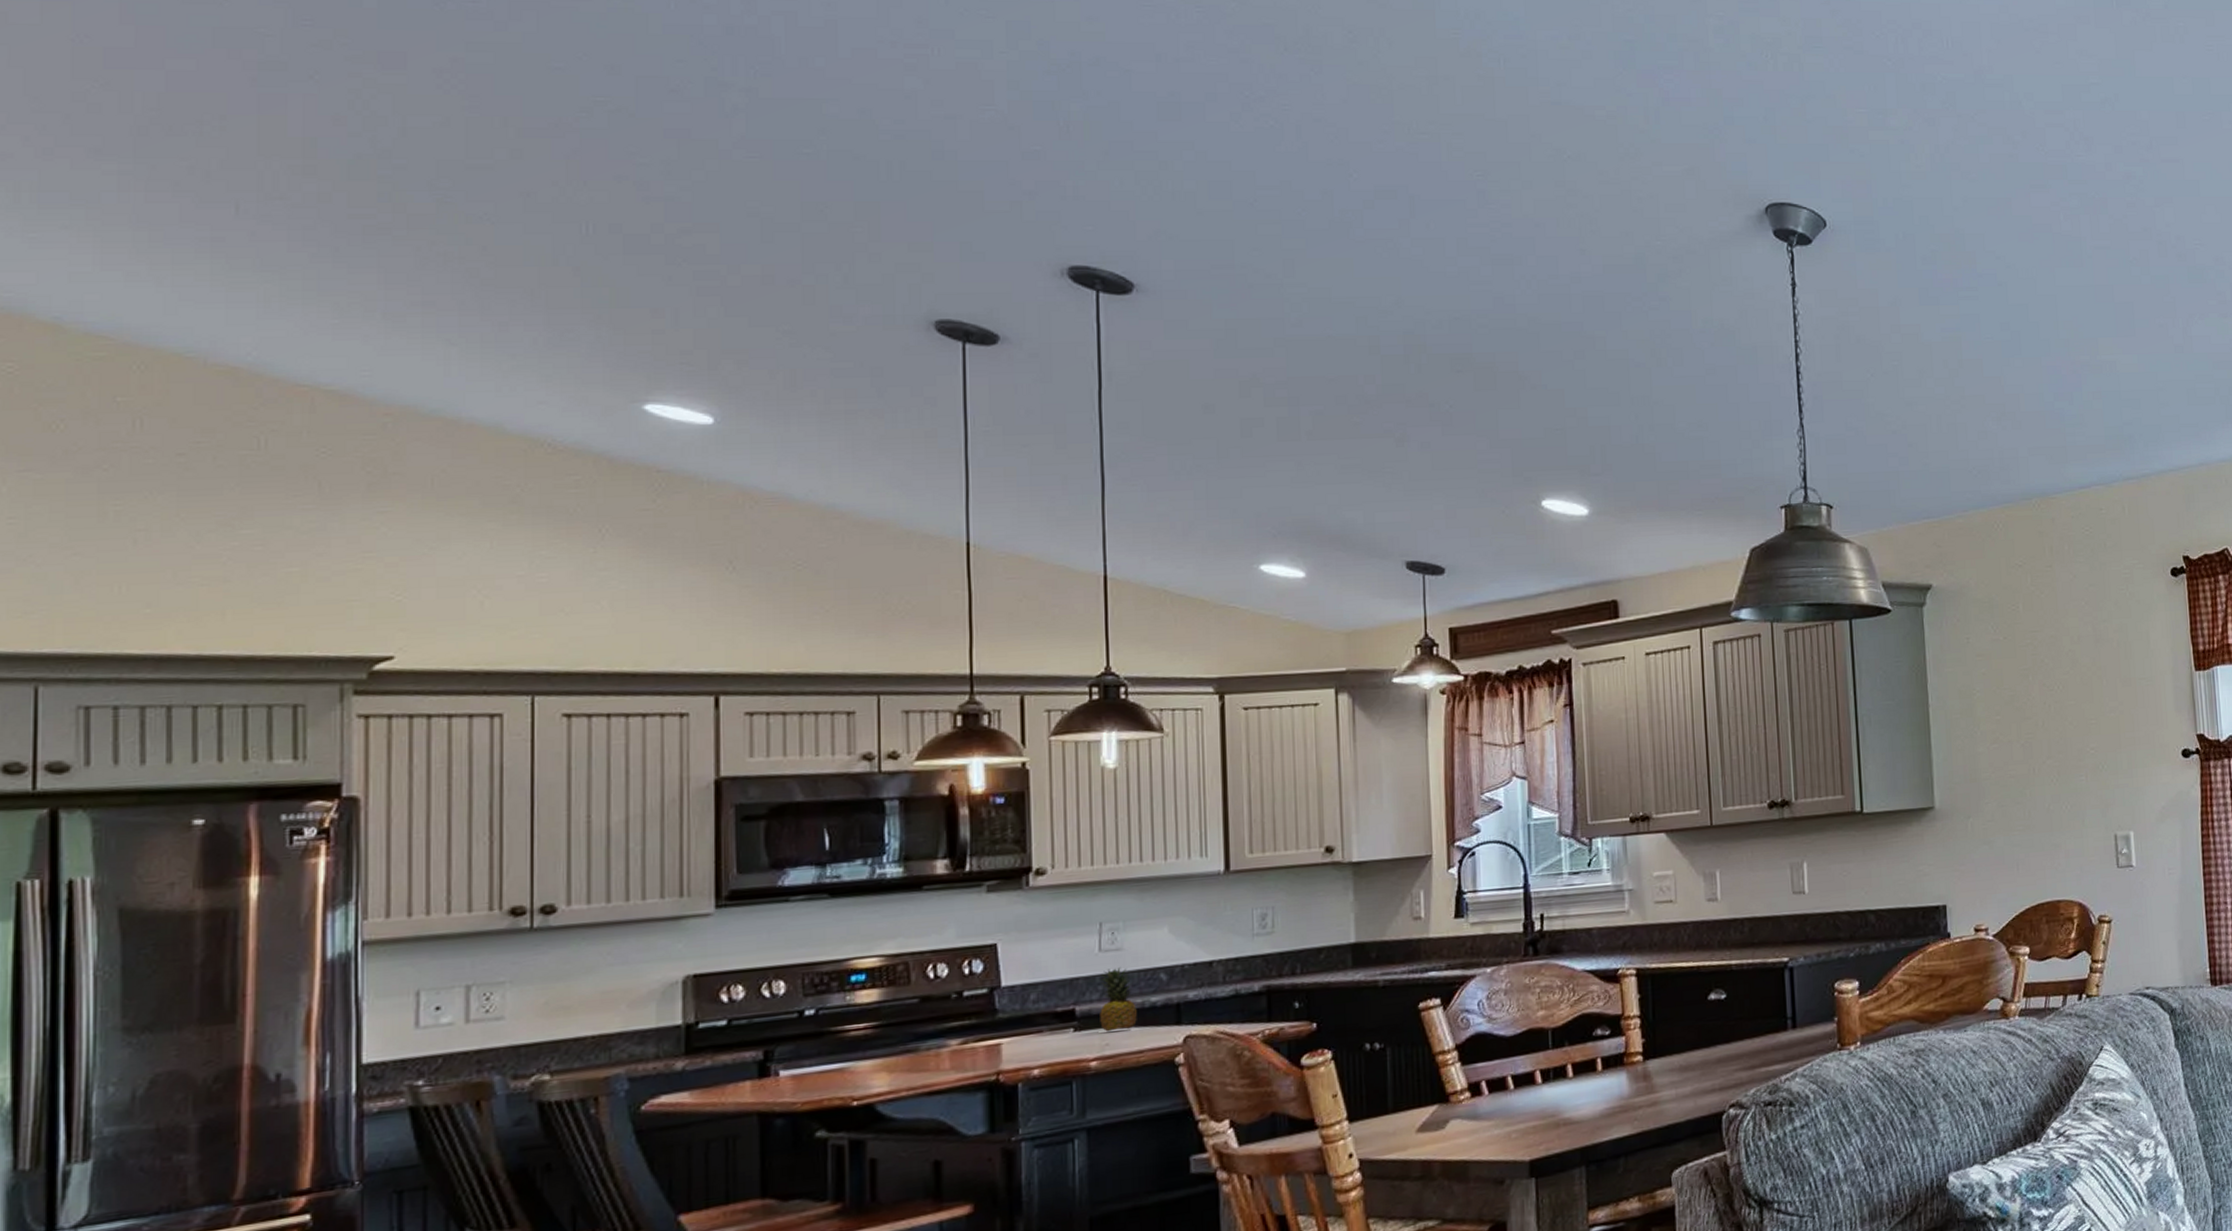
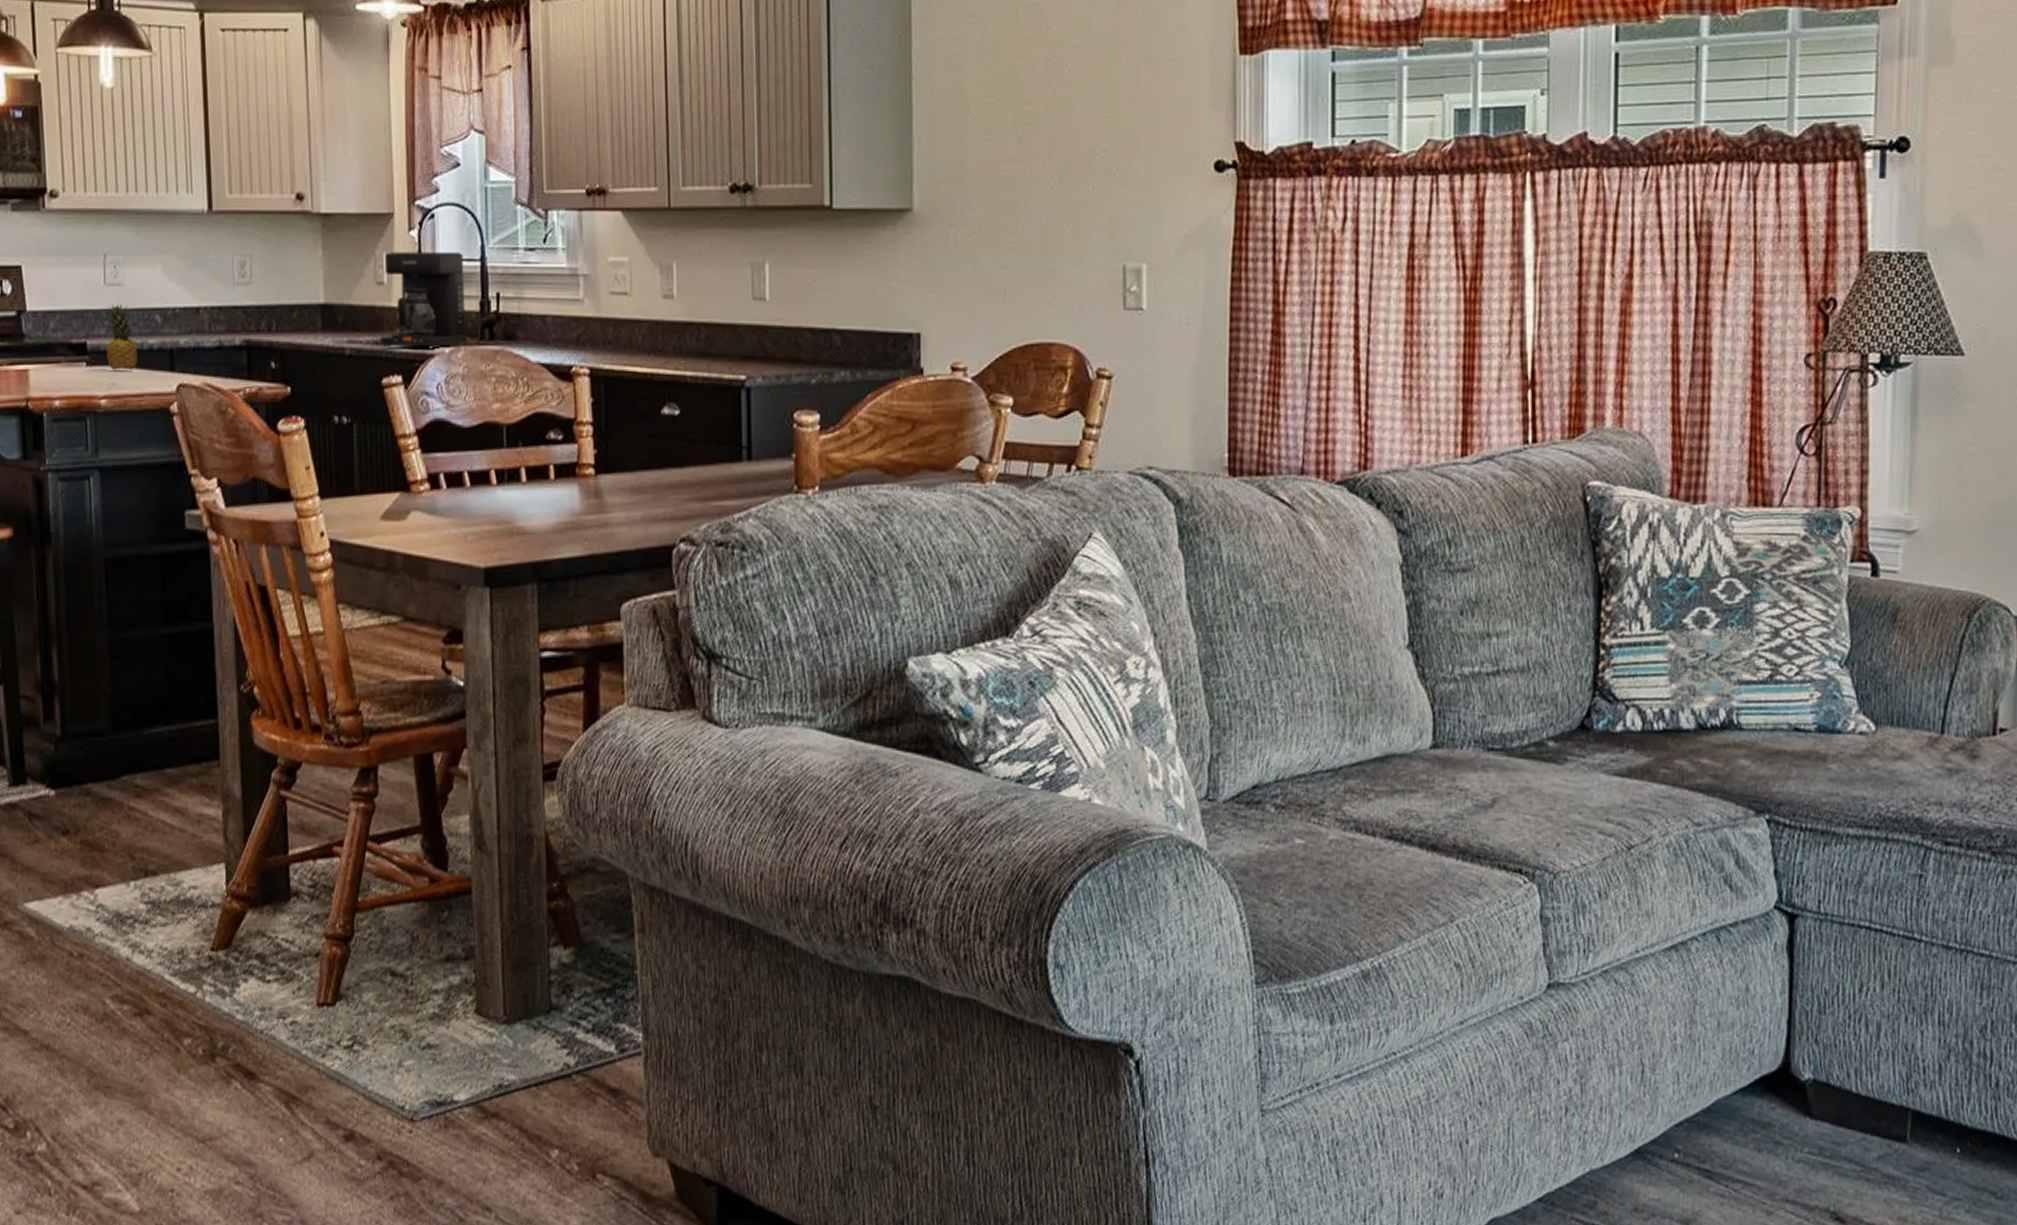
coffee maker: none [1417,882,1511,974] -> present [380,251,468,347]

